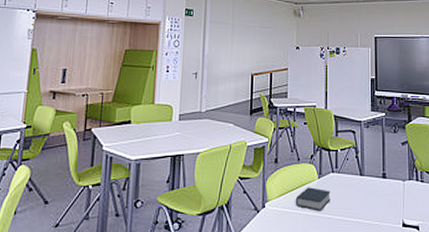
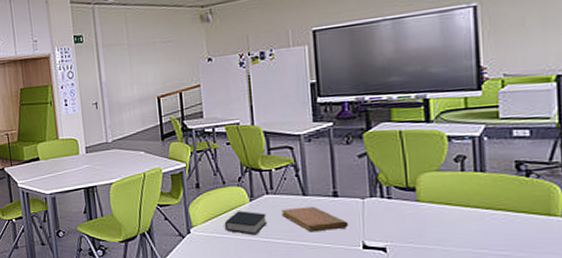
notebook: none [342,186,393,210] -> present [280,206,349,232]

